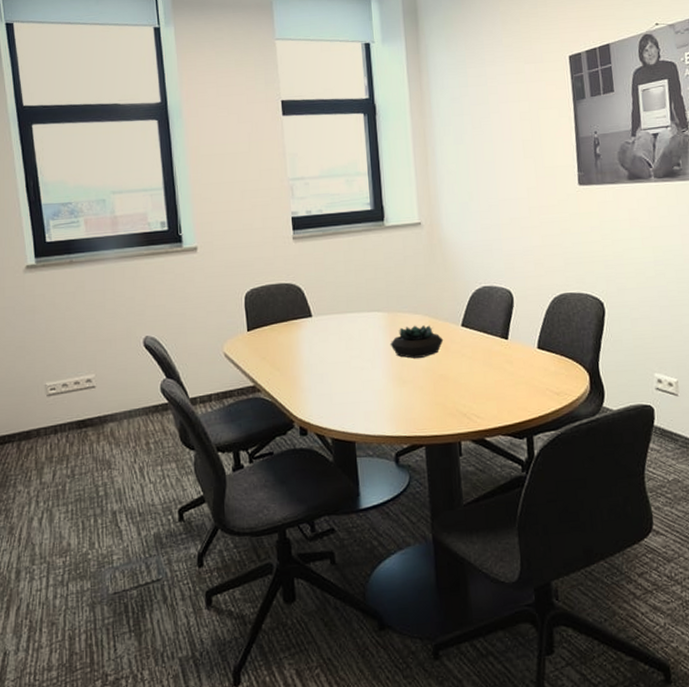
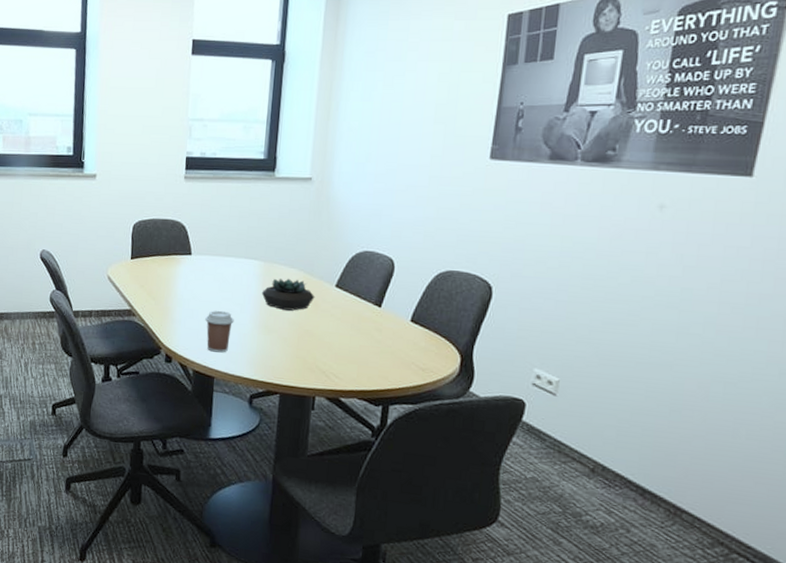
coffee cup: none [336,369,367,415] -> present [205,310,234,353]

